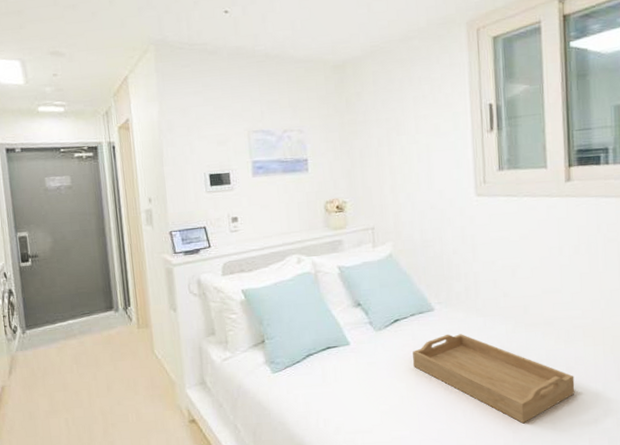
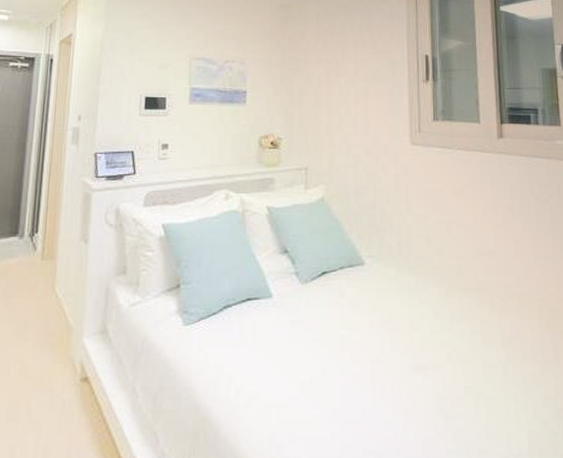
serving tray: present [413,334,575,424] -> none [339,293,512,408]

